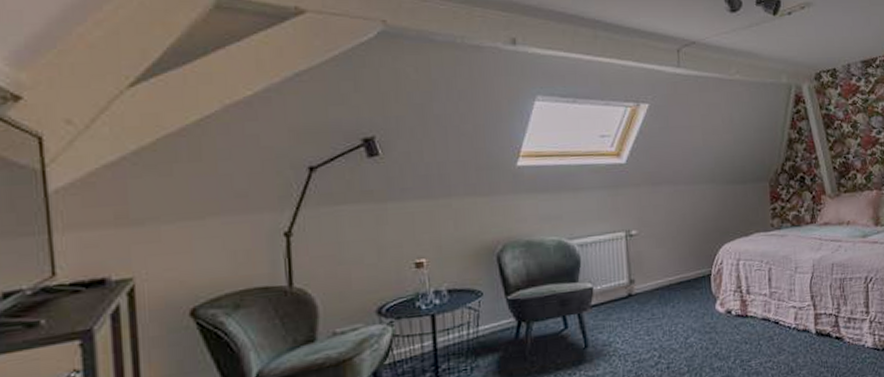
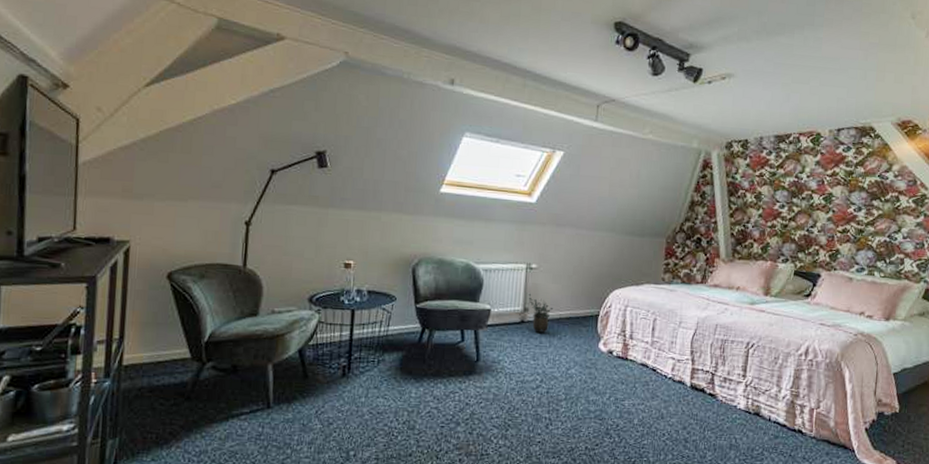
potted plant: none [632,264,662,305] -> present [528,294,554,333]

